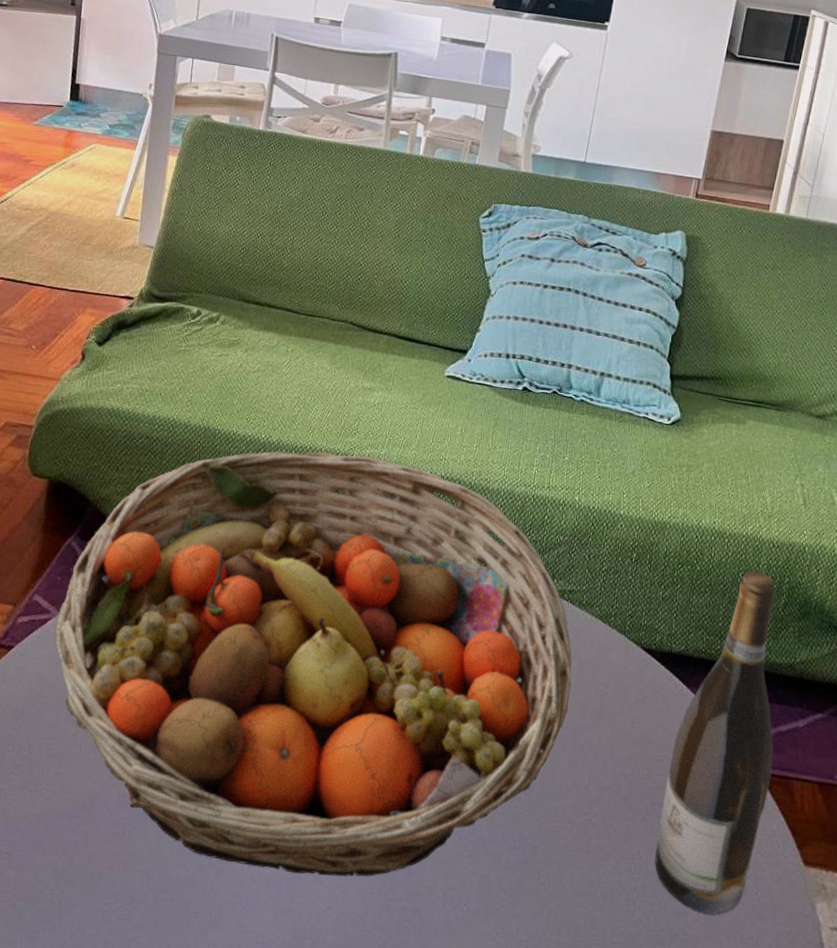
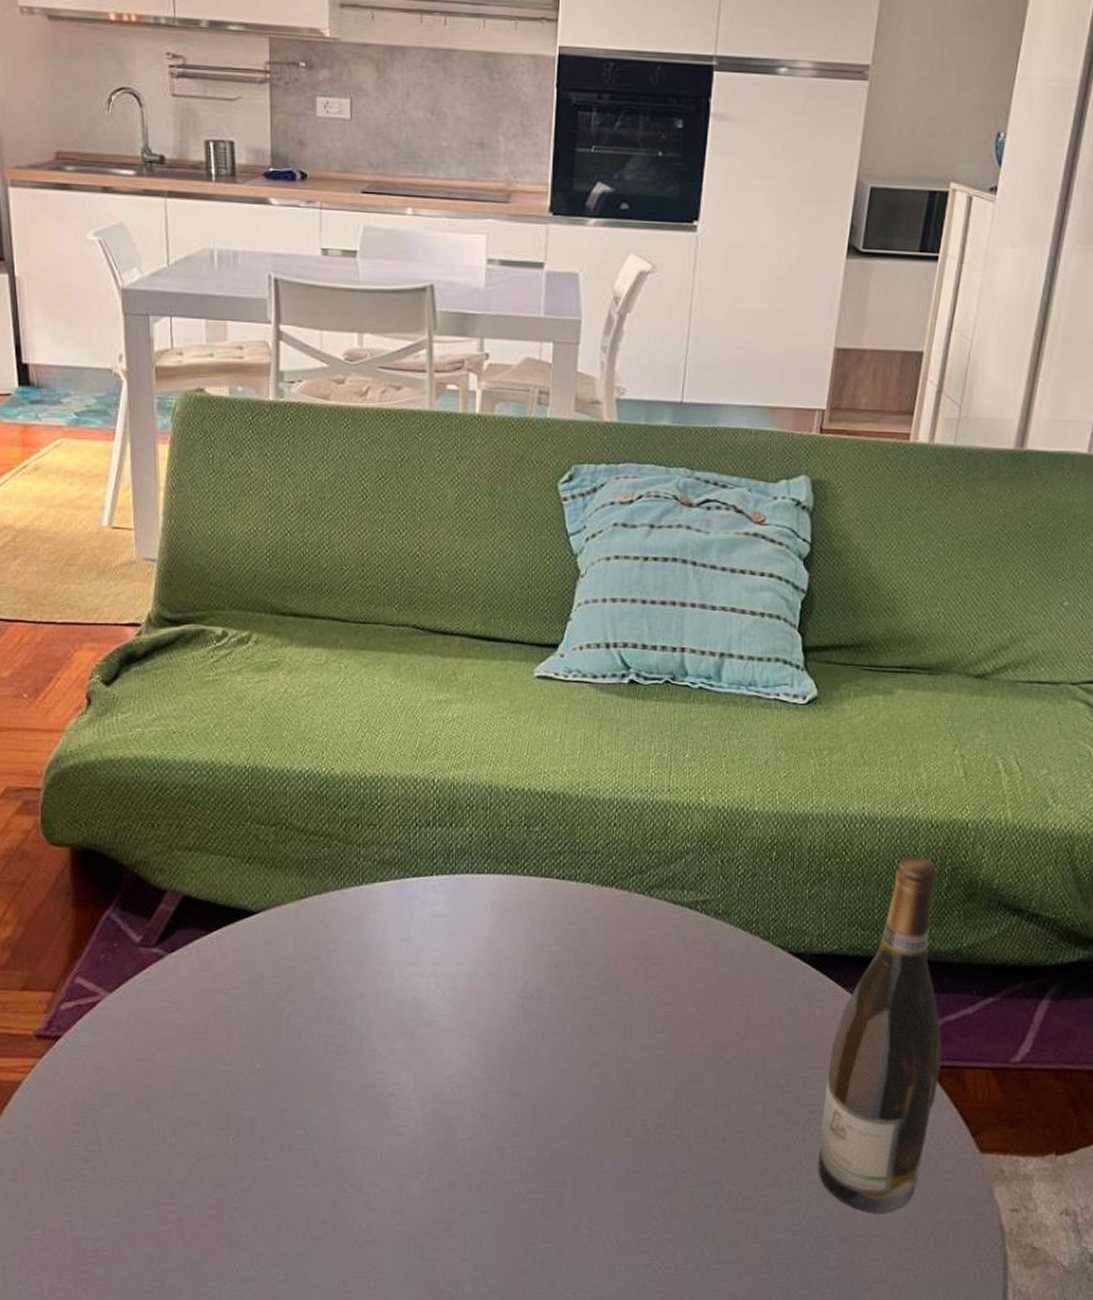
fruit basket: present [54,451,572,877] -> none [107,778,712,1231]

